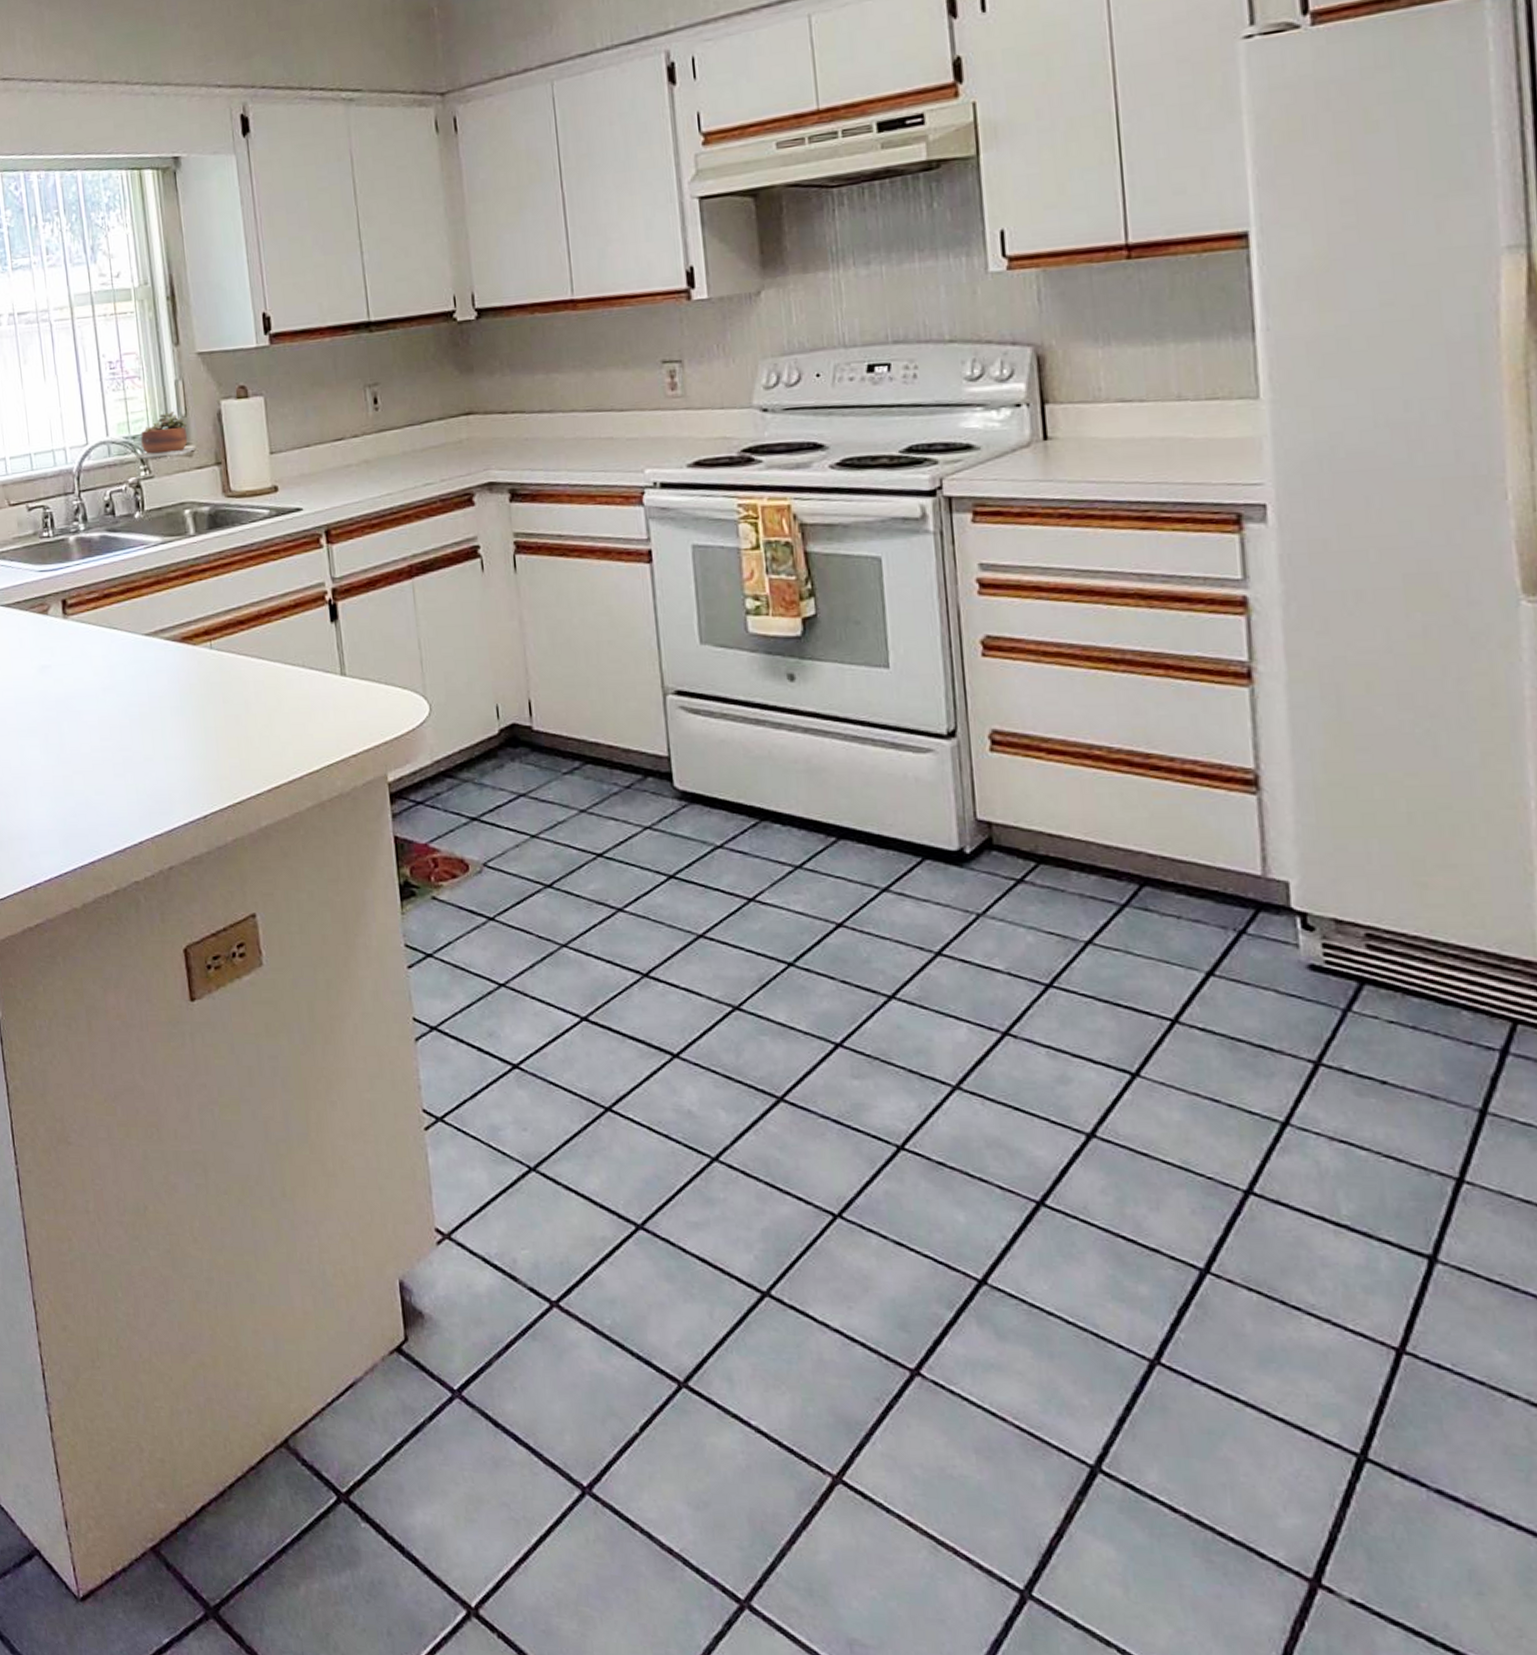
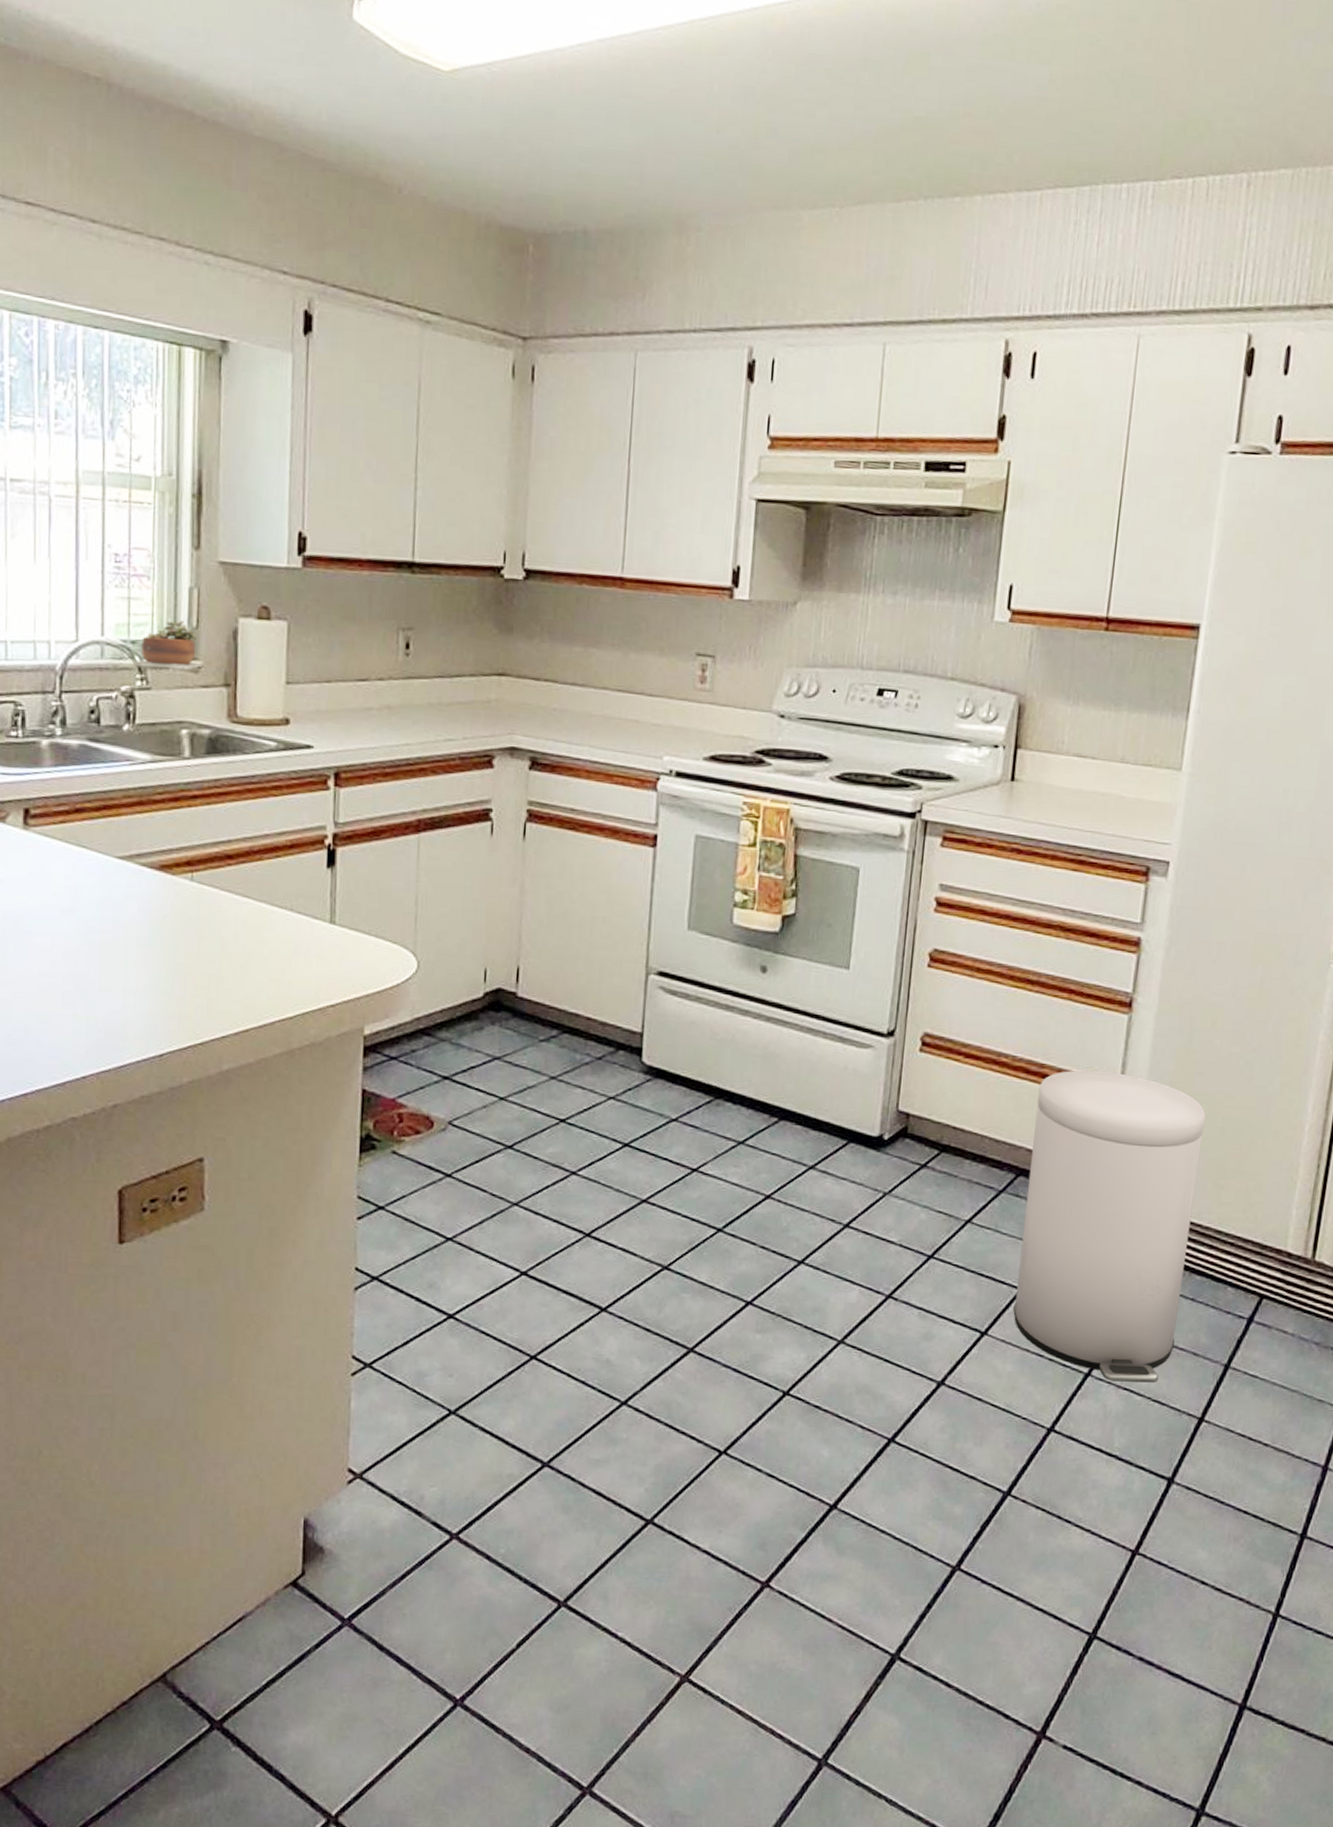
pedal bin: none [1148,755,1401,1133] -> present [1013,1070,1206,1383]

